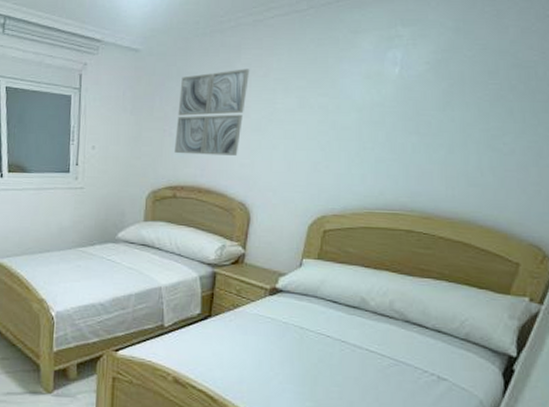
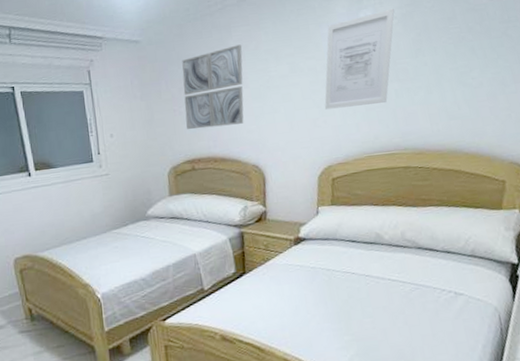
wall art: none [330,52,428,157] -> present [324,8,395,110]

